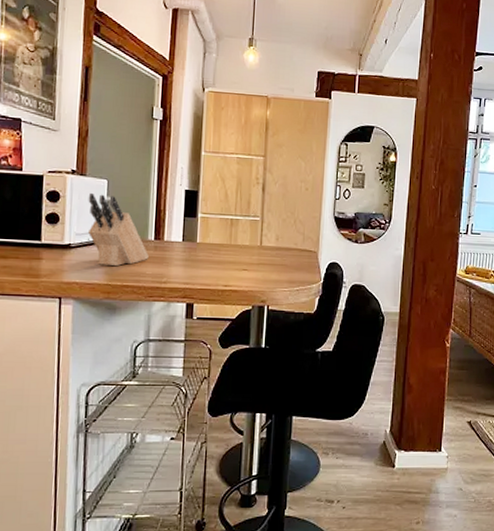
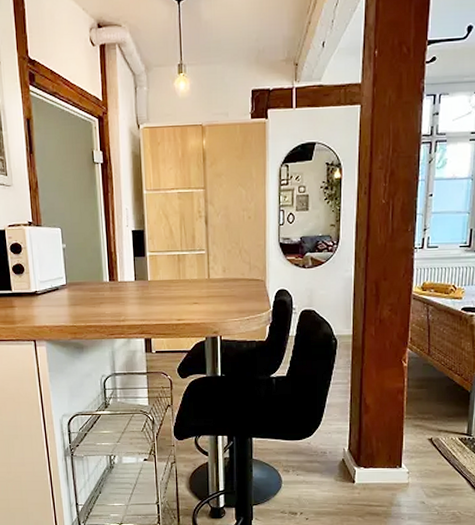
knife block: present [88,193,149,266] -> none [46,242,106,308]

